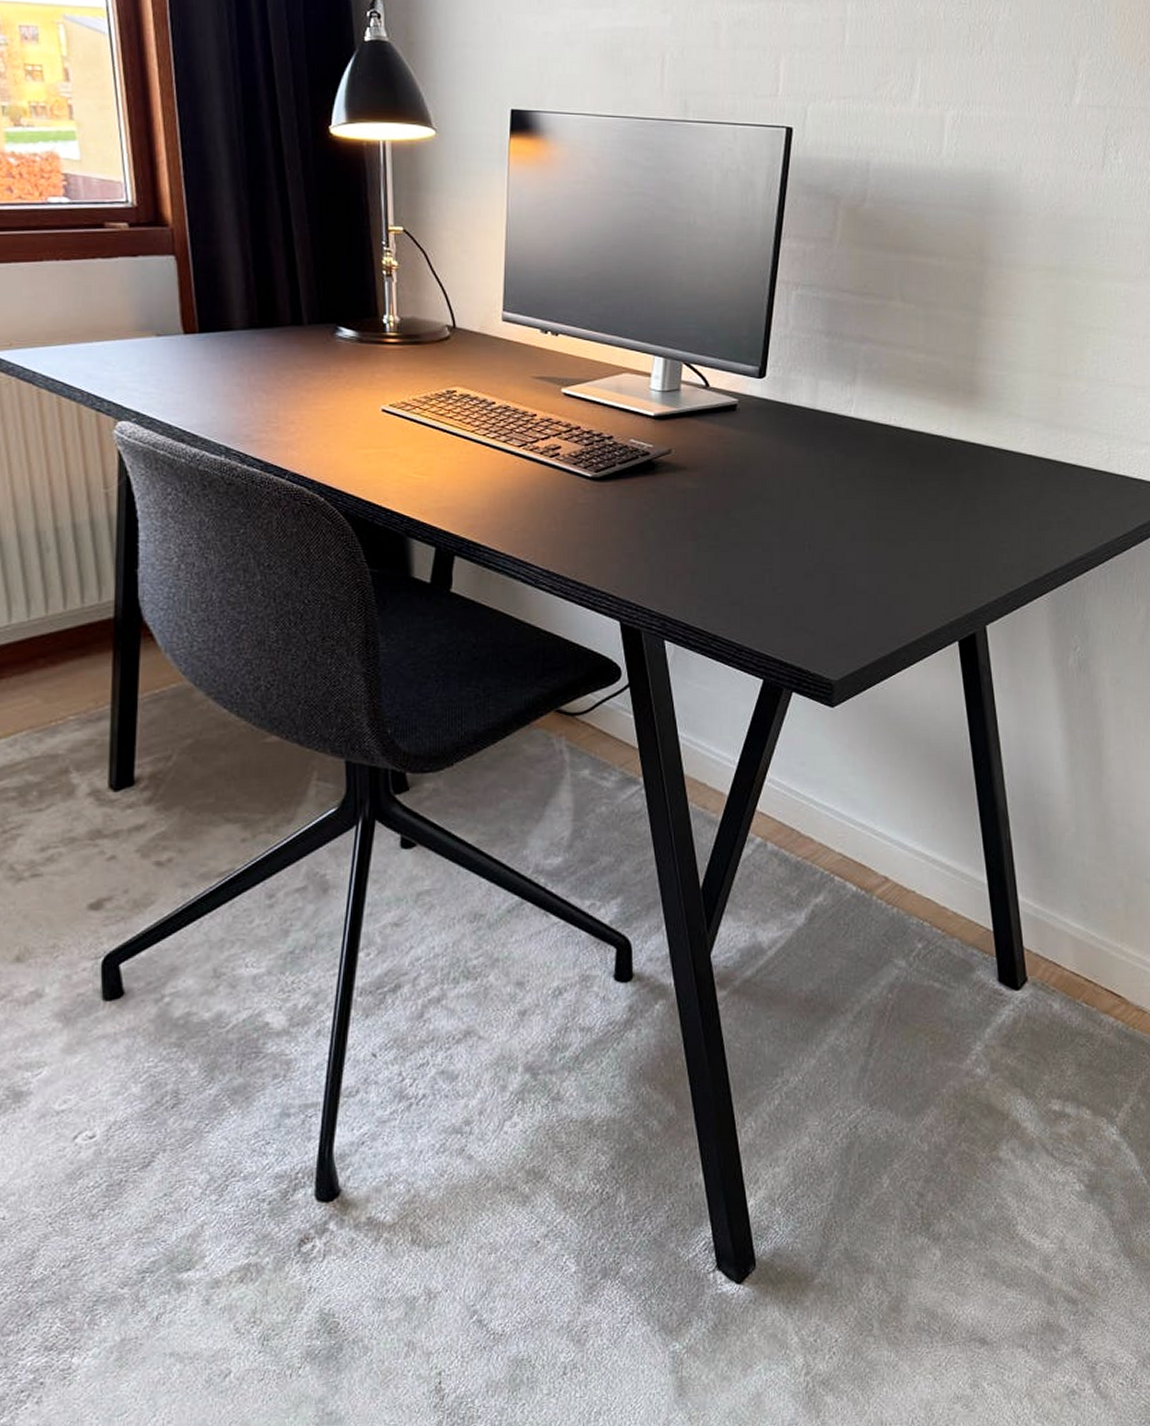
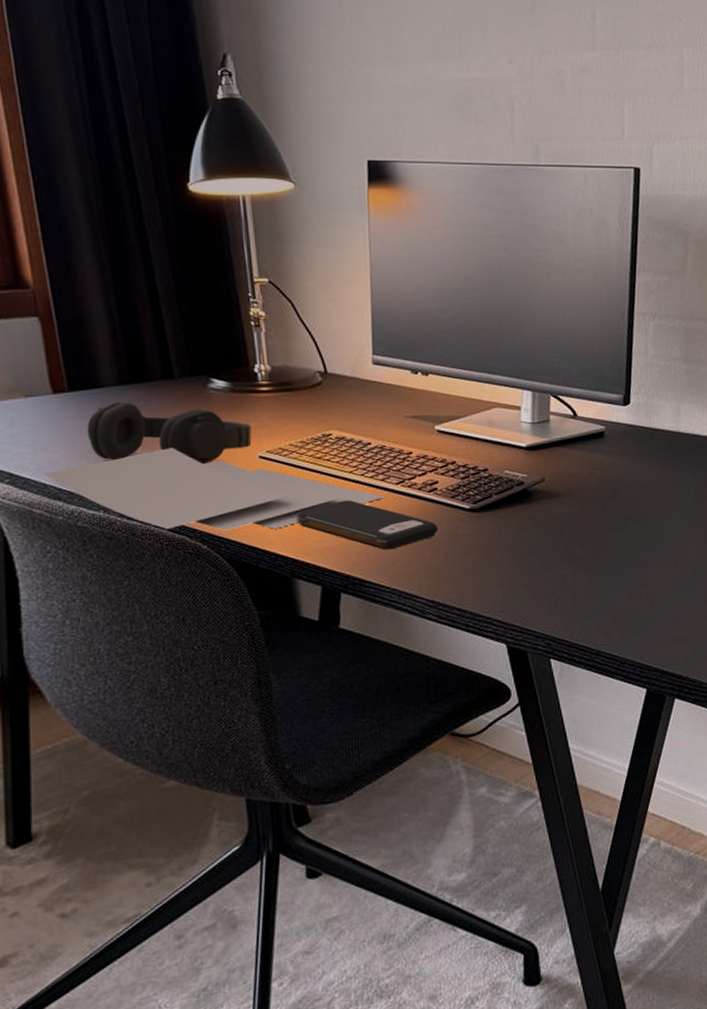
papers: none [170,395,505,485] -> present [44,447,384,531]
headphones: none [215,345,376,415] -> present [87,401,252,465]
phone: none [414,460,558,514] -> present [295,500,439,550]

